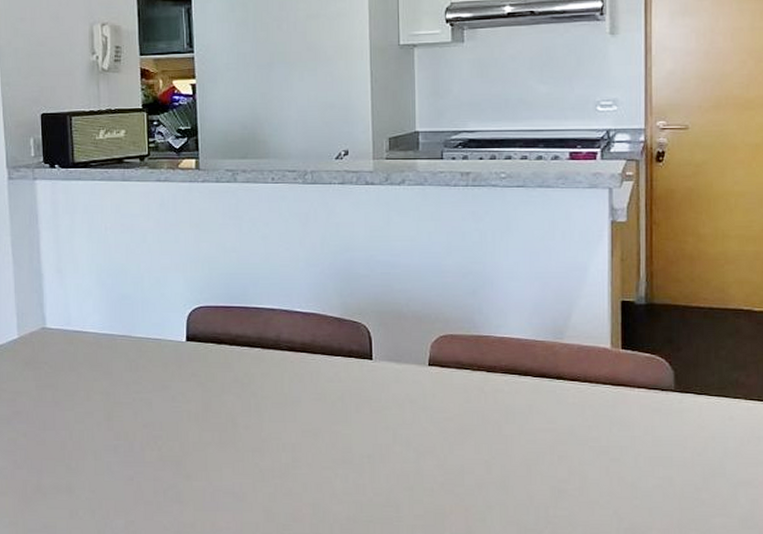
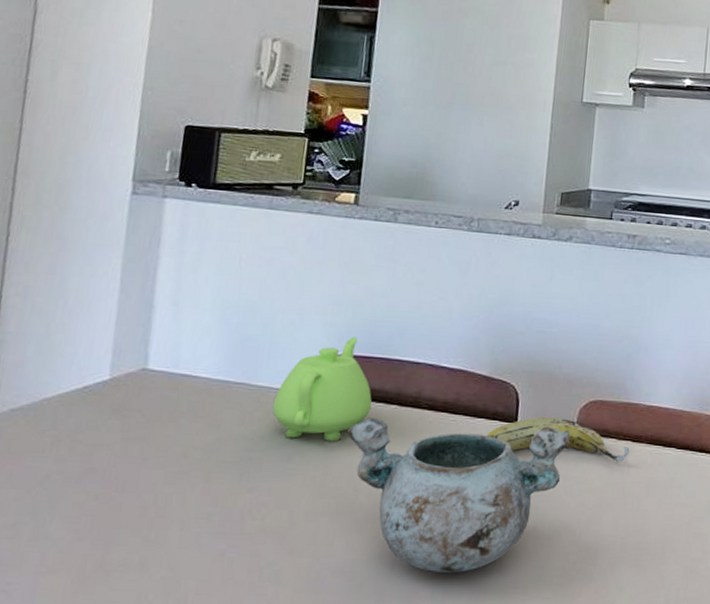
teapot: none [153,289,238,382] -> present [272,336,372,442]
decorative bowl: none [220,360,424,493] -> present [347,418,569,573]
fruit: none [345,353,485,391] -> present [486,417,630,462]

